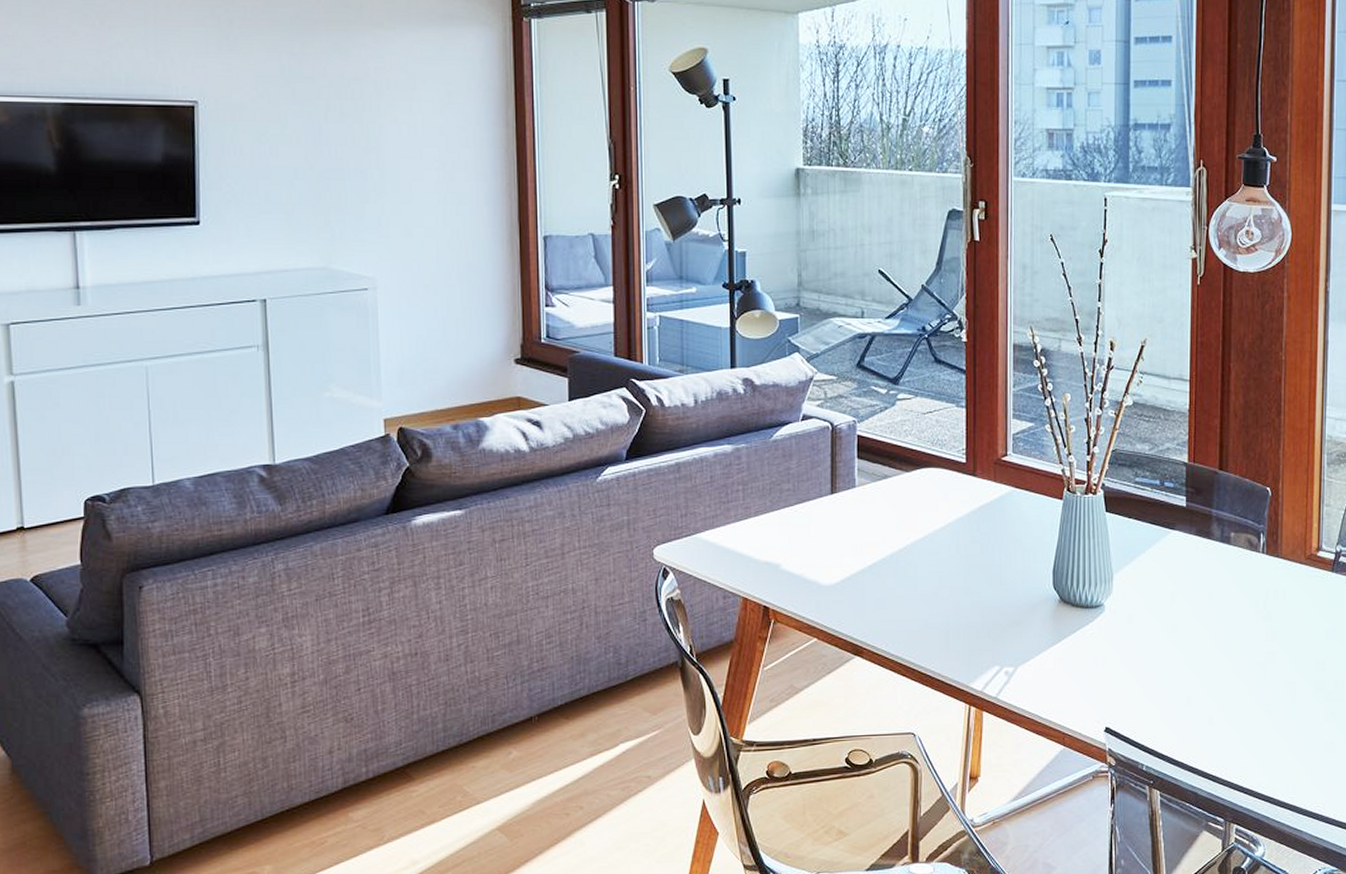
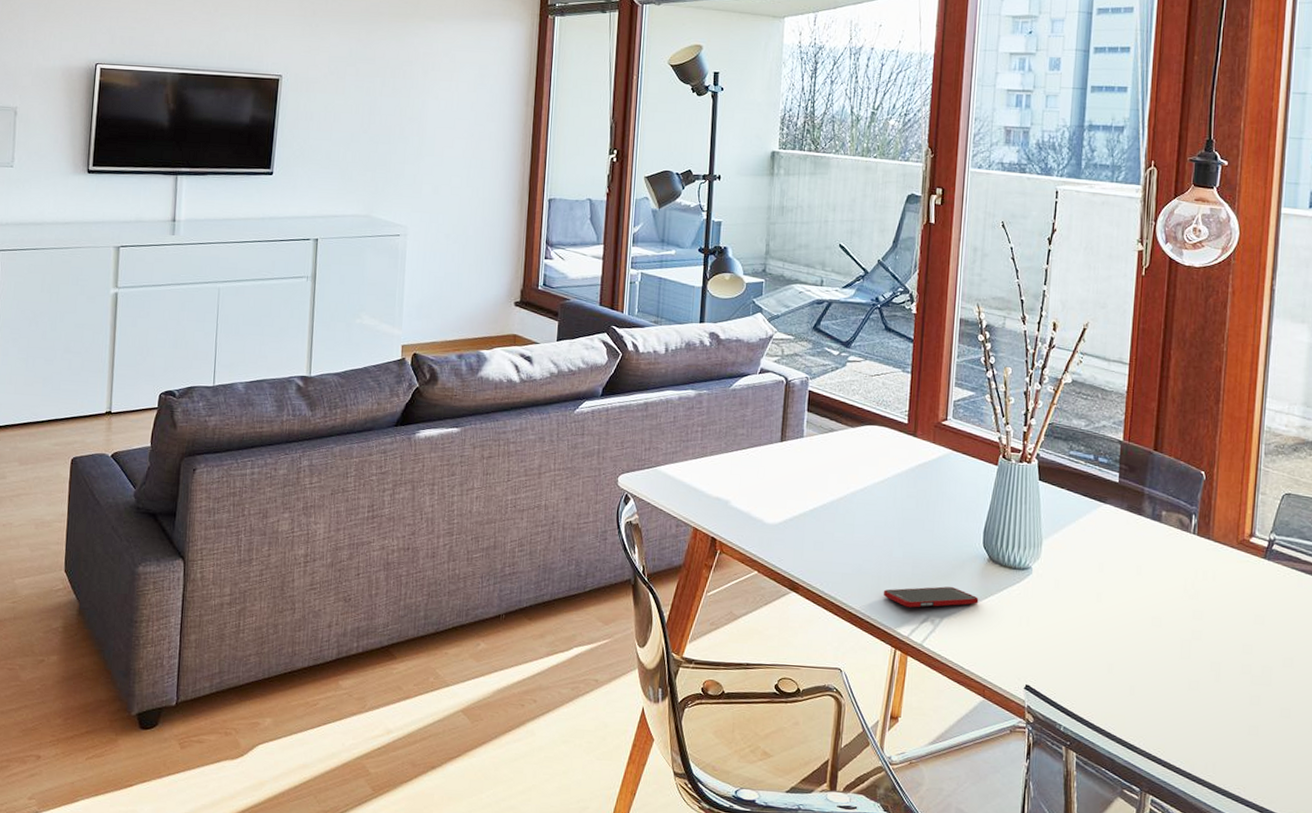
cell phone: none [952,634,1052,660] -> present [883,586,979,608]

